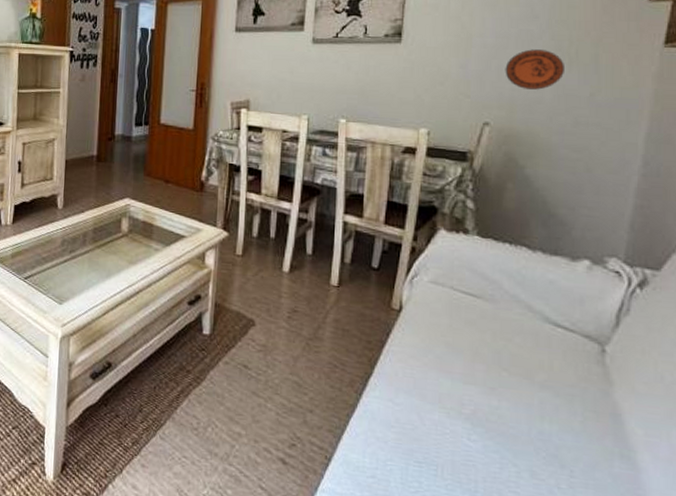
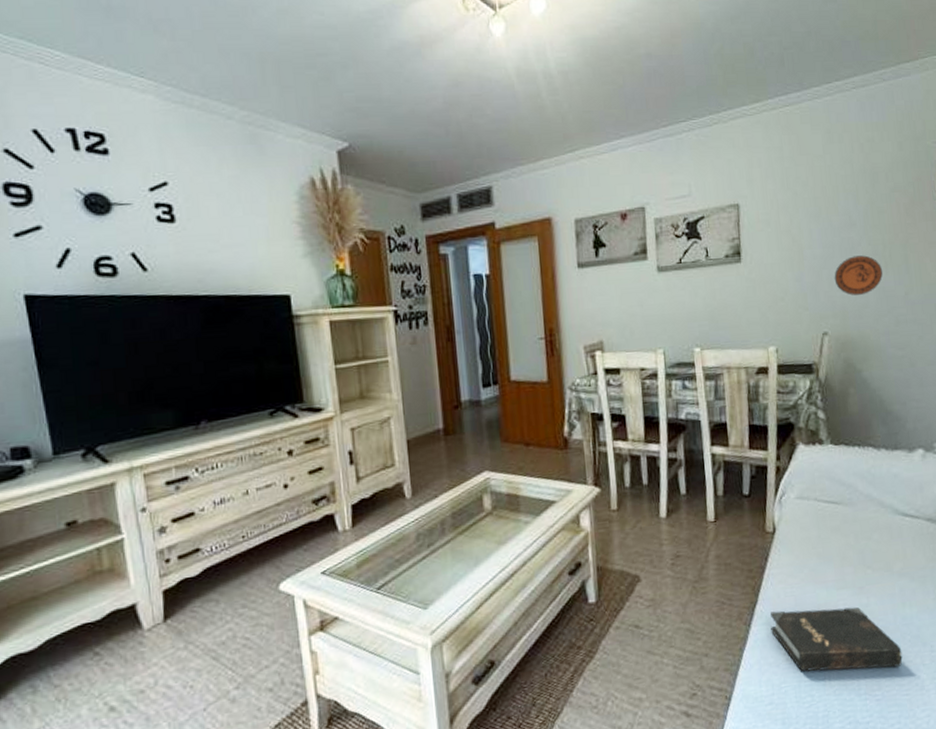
hardback book: none [383,387,533,482] -> present [770,607,903,672]

